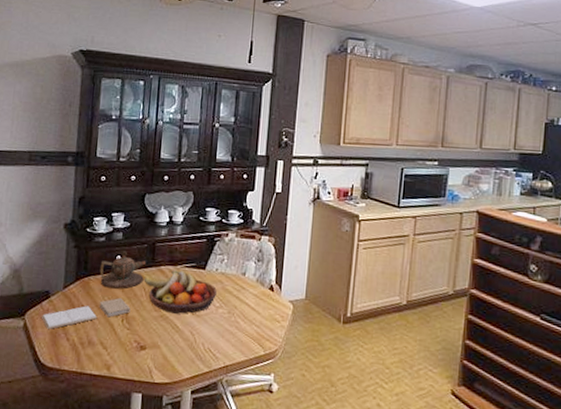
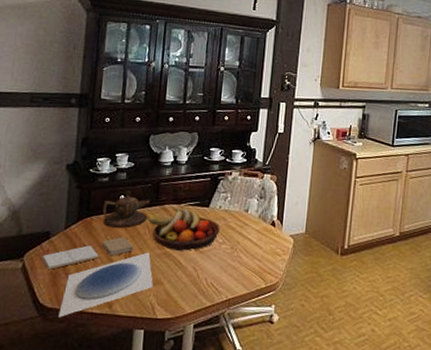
plate: none [58,314,150,378] -> present [58,252,153,318]

